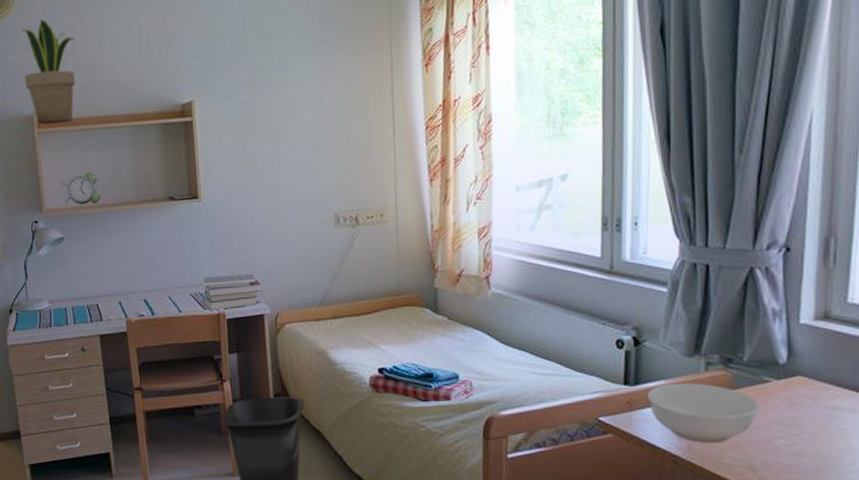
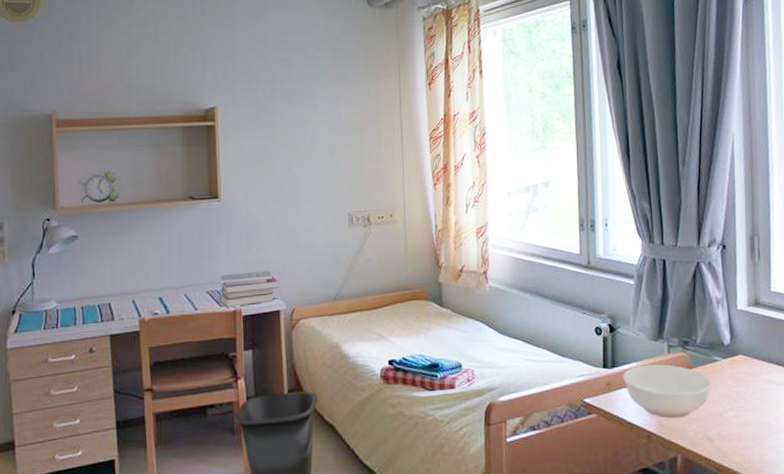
potted plant: present [20,18,76,125] -> none [44,23,101,124]

